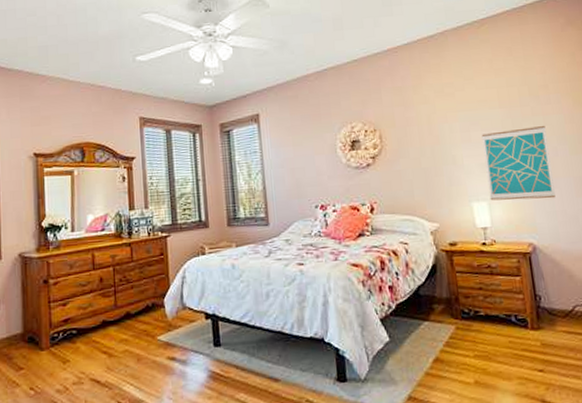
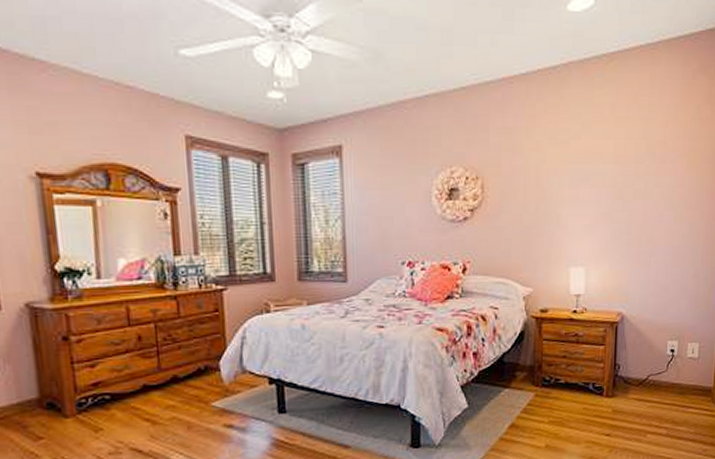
wall art: present [481,126,556,201] -> none [588,188,656,268]

